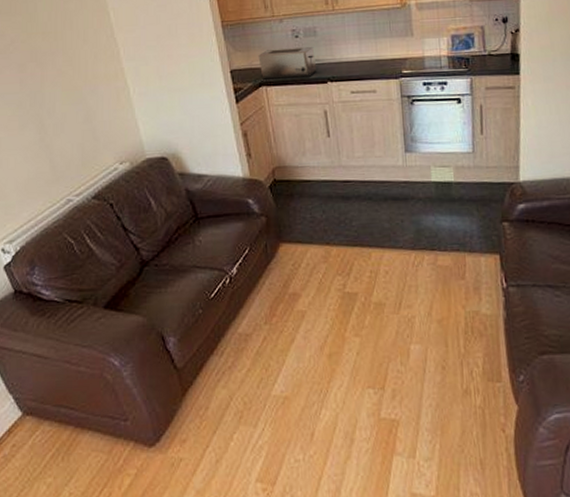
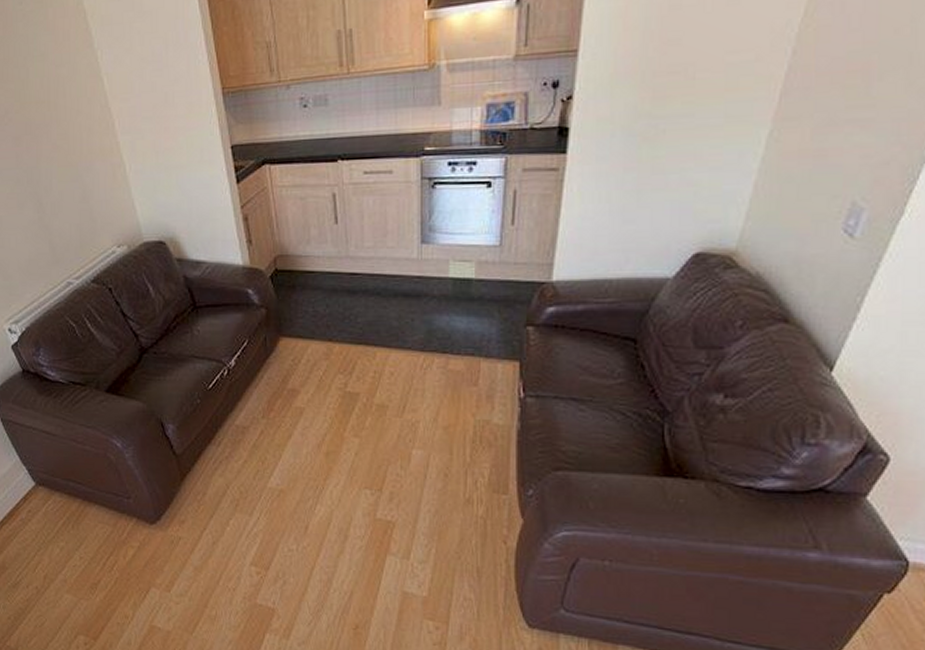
toaster: present [258,46,317,81] -> none [262,117,327,158]

